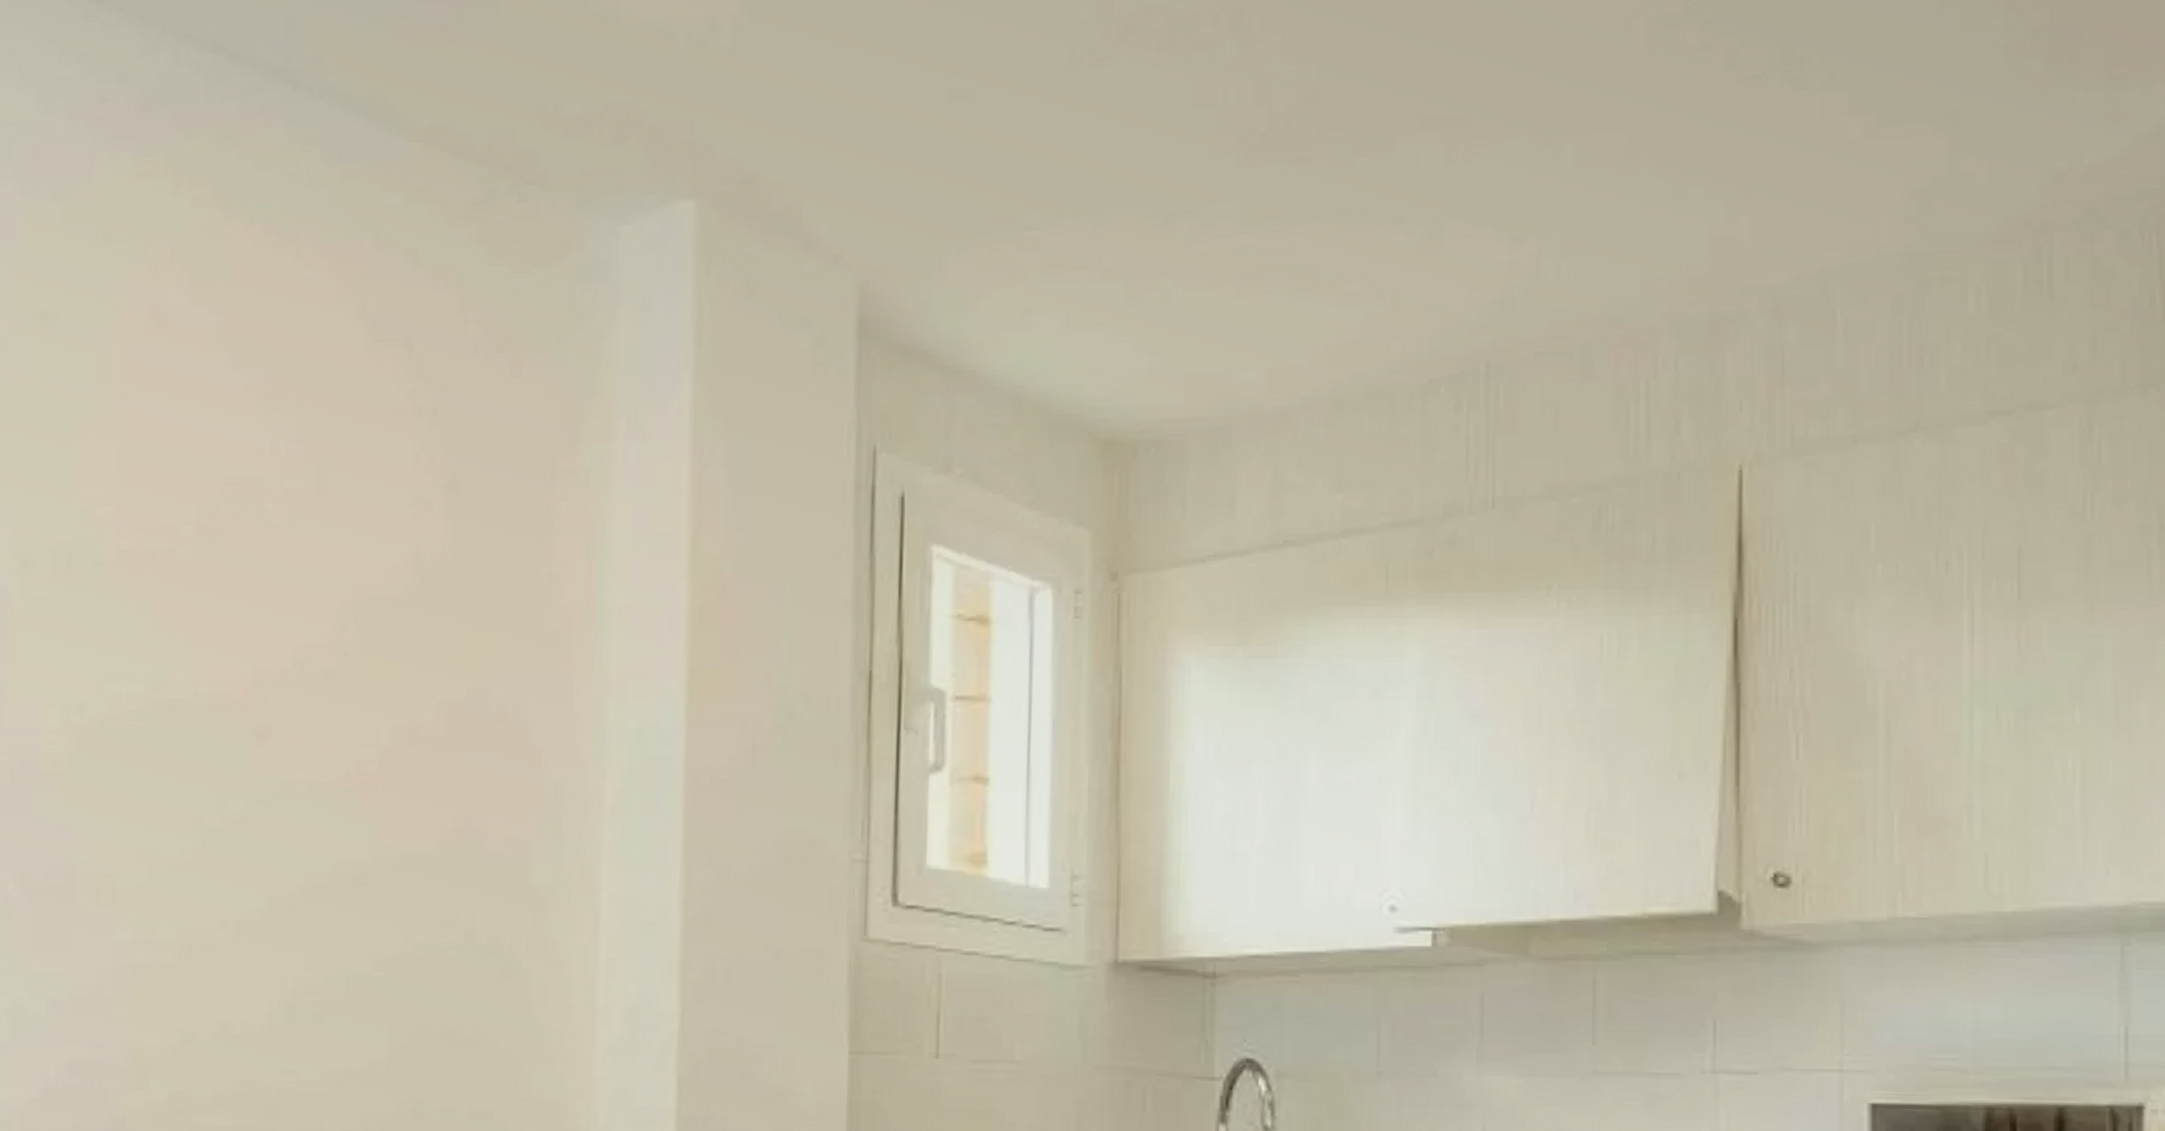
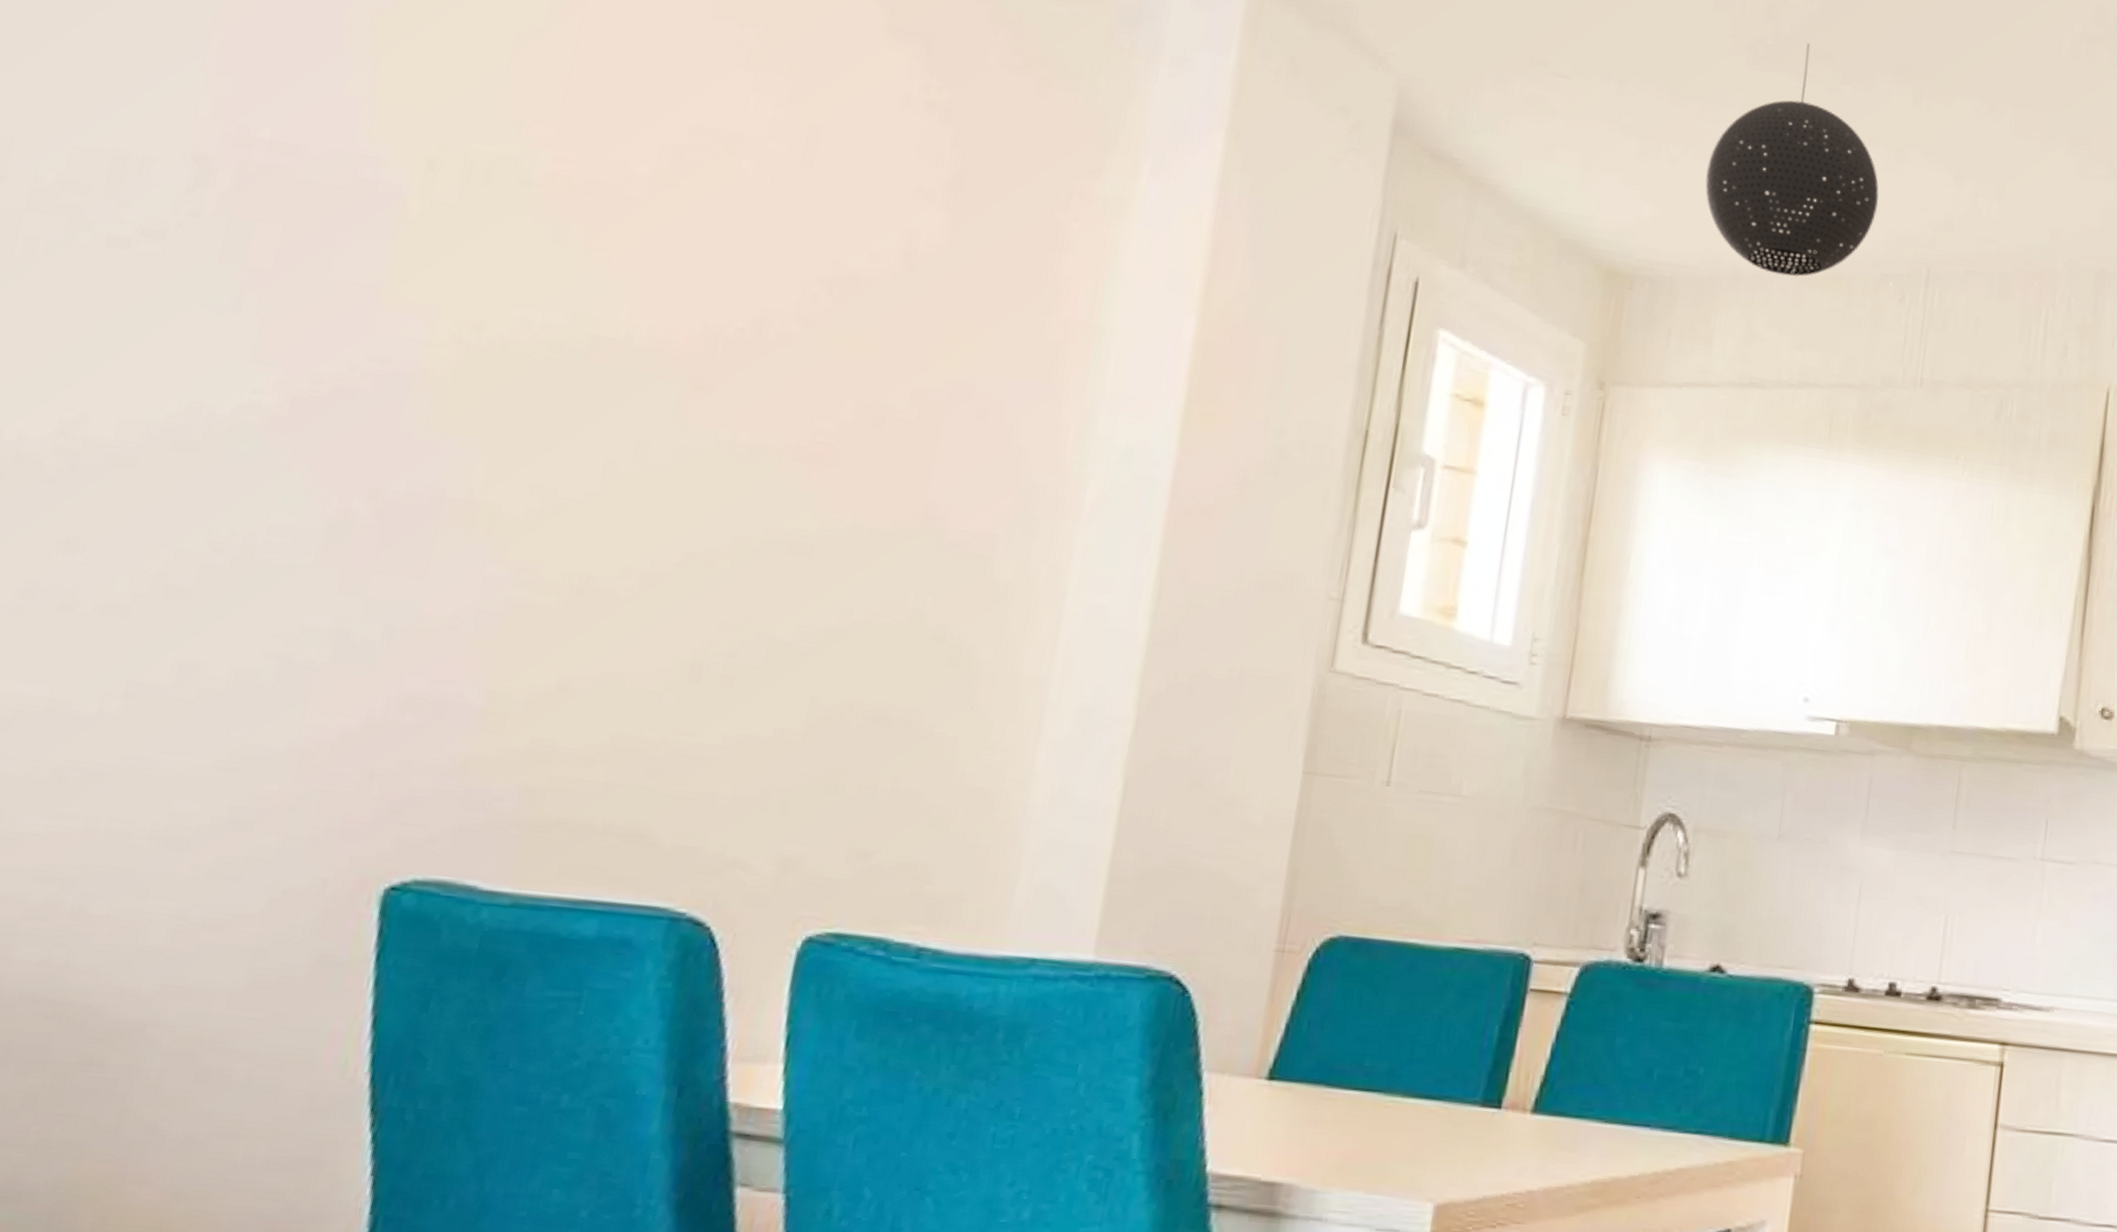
pendant light: none [1206,119,1415,406] -> present [1705,43,1879,277]

